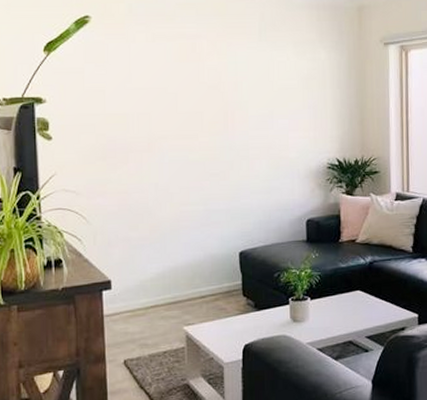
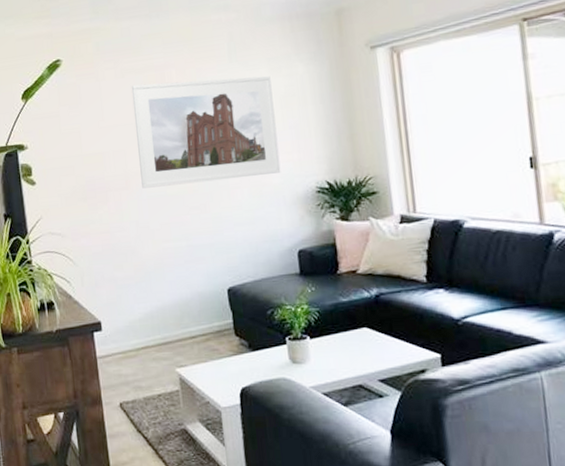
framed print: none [161,51,298,152] -> present [131,76,281,189]

